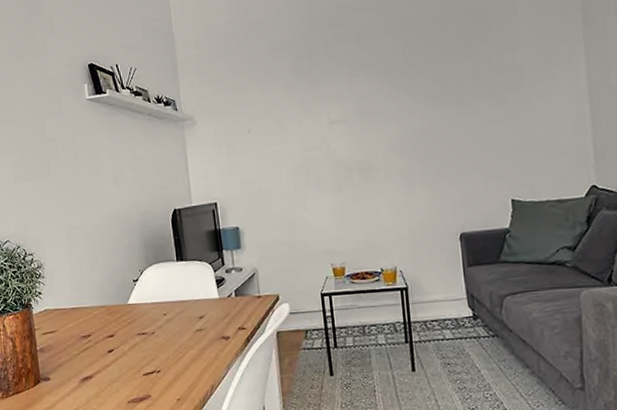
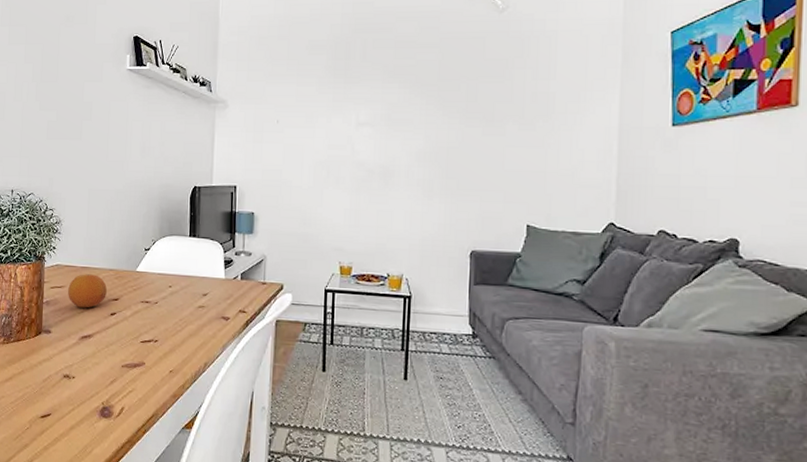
fruit: none [60,314,102,350] -> present [68,274,108,308]

